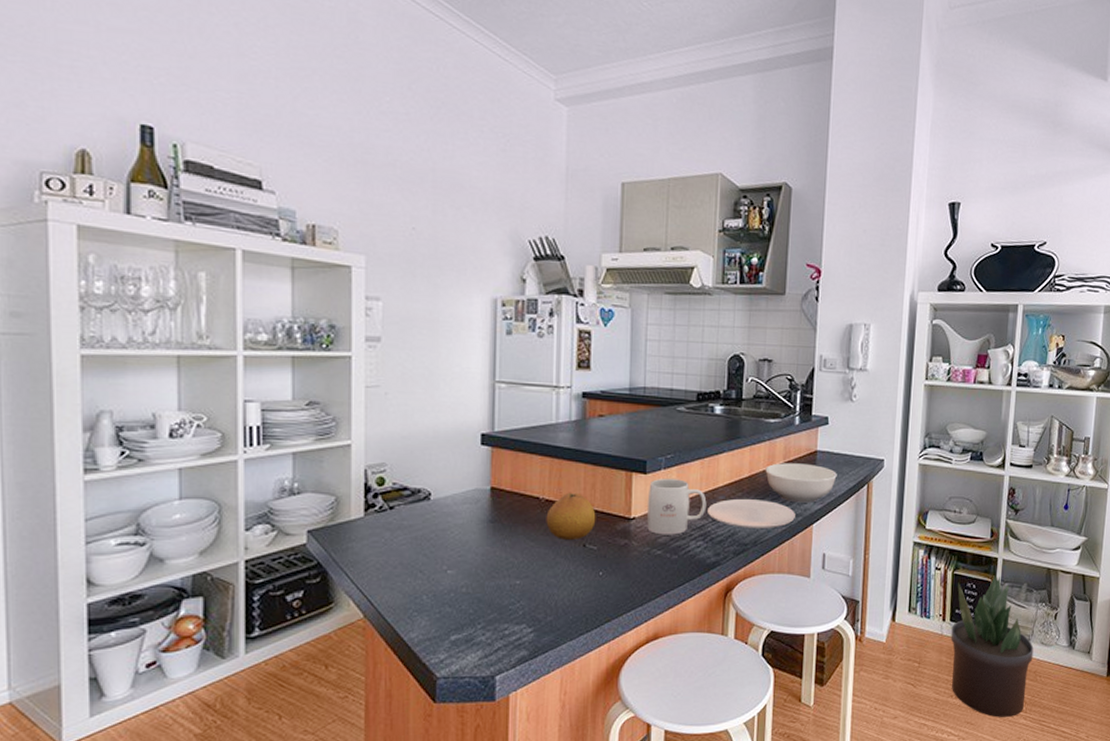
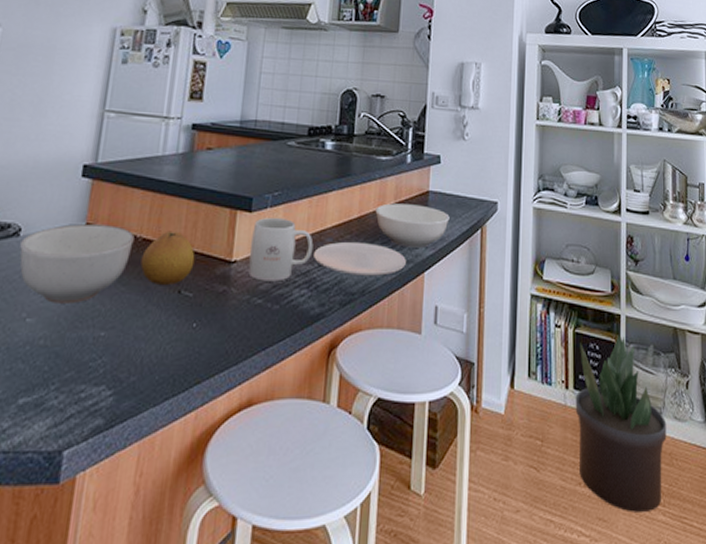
bowl: none [432,488,537,557] -> present [19,224,135,304]

